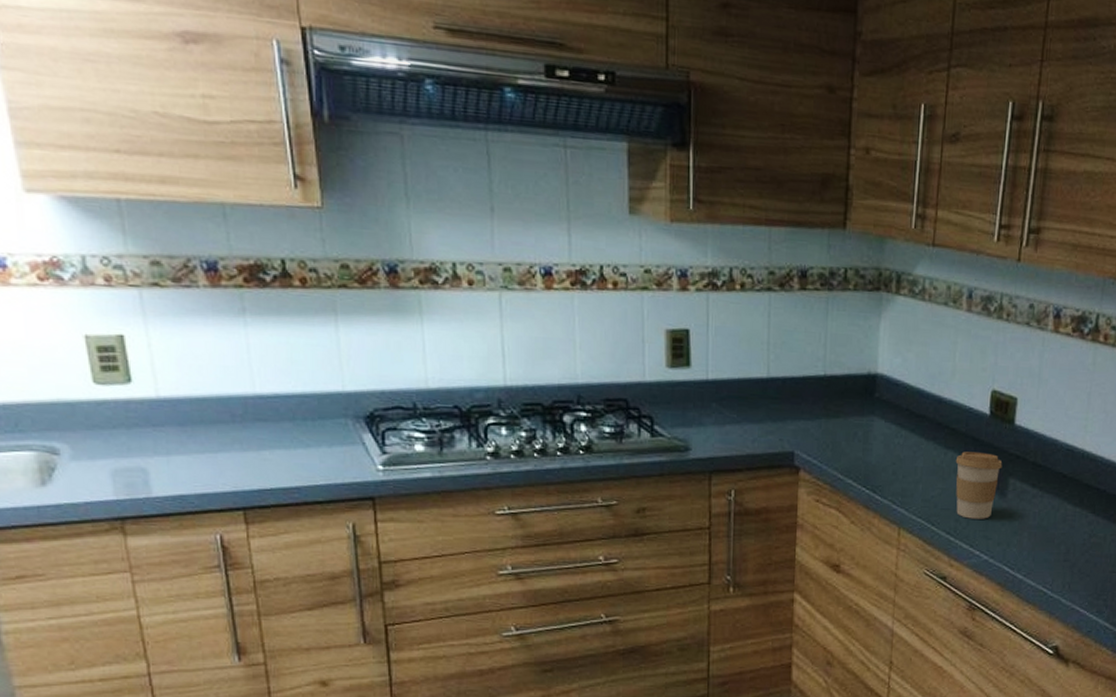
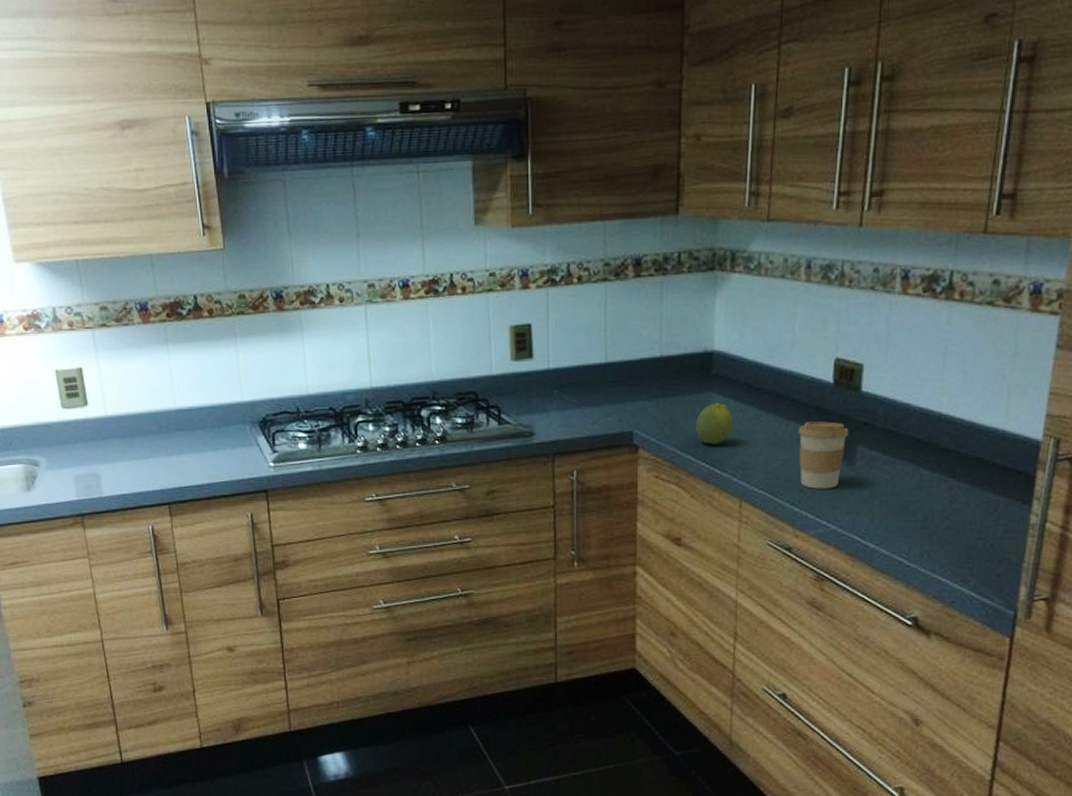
fruit: none [857,428,894,470] -> present [695,403,733,445]

